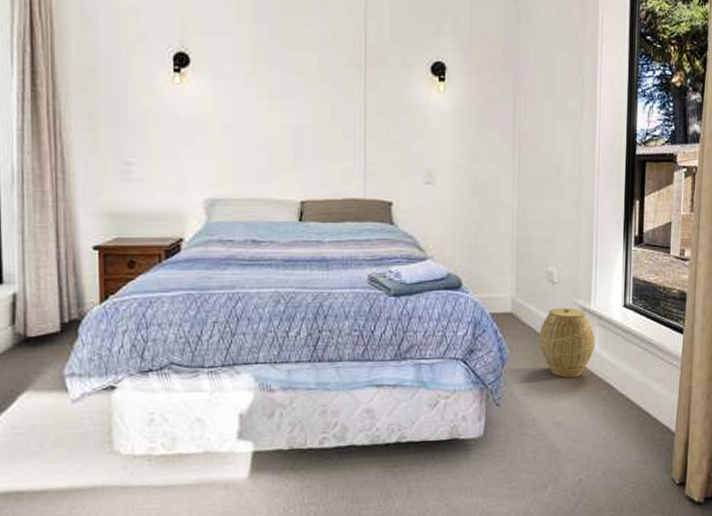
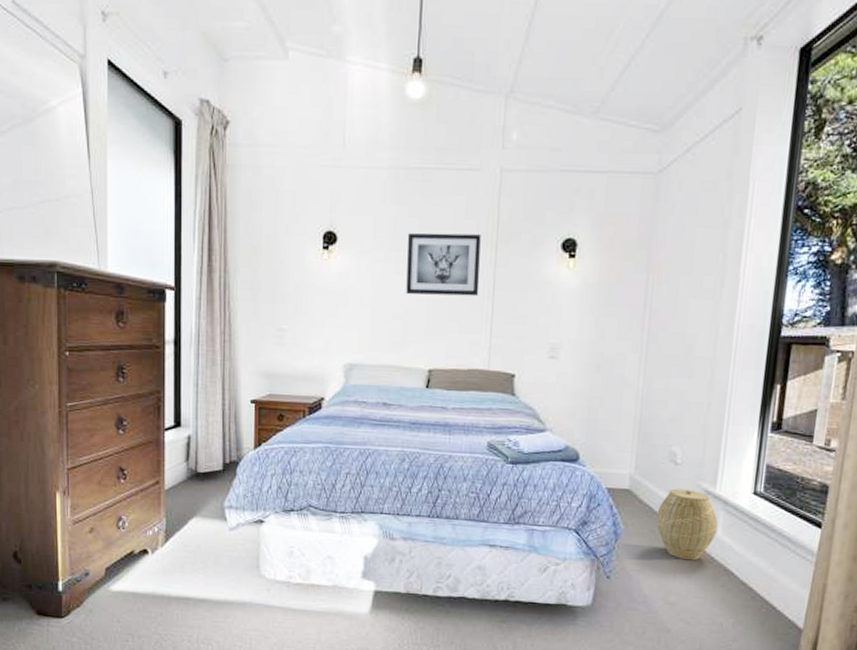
wall art: none [269,55,350,122] -> present [406,233,481,296]

